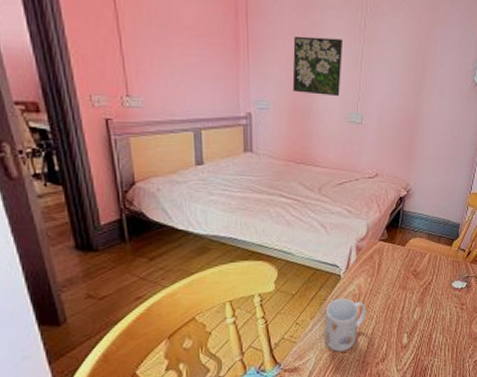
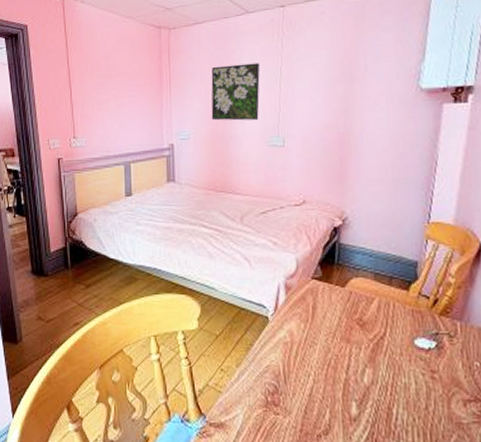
mug: present [324,297,366,352] -> none [252,344,301,412]

